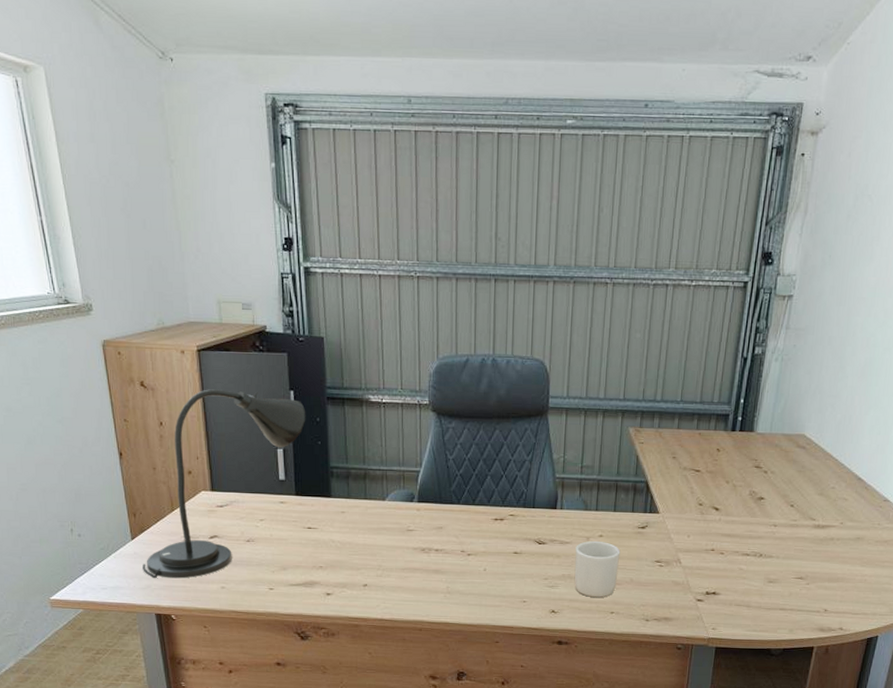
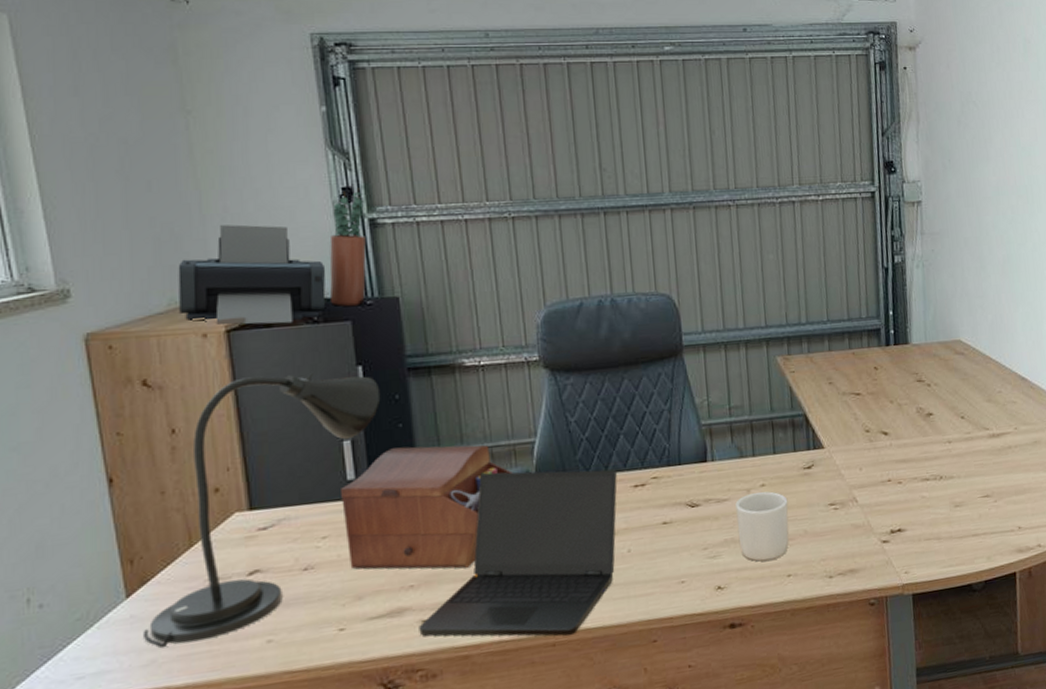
printer: none [164,262,270,350] -> present [178,224,326,326]
vase: none [273,239,301,342] -> present [329,188,366,307]
sewing box: none [275,460,401,560] -> present [341,445,513,569]
laptop: none [324,489,482,626] -> present [419,470,618,637]

